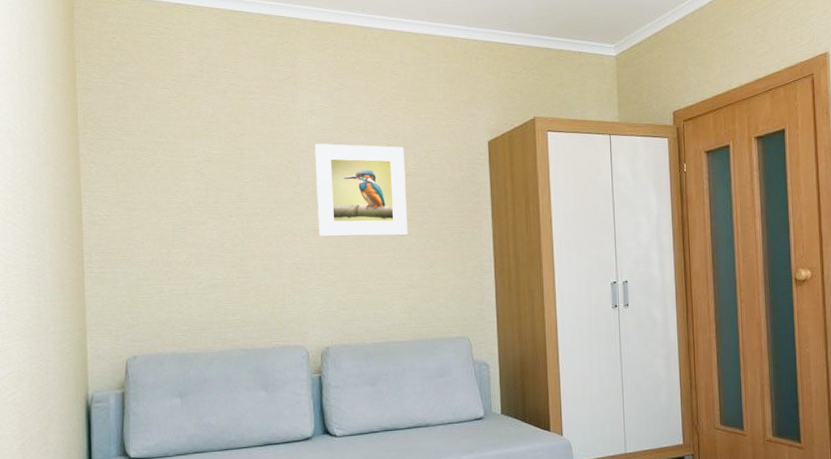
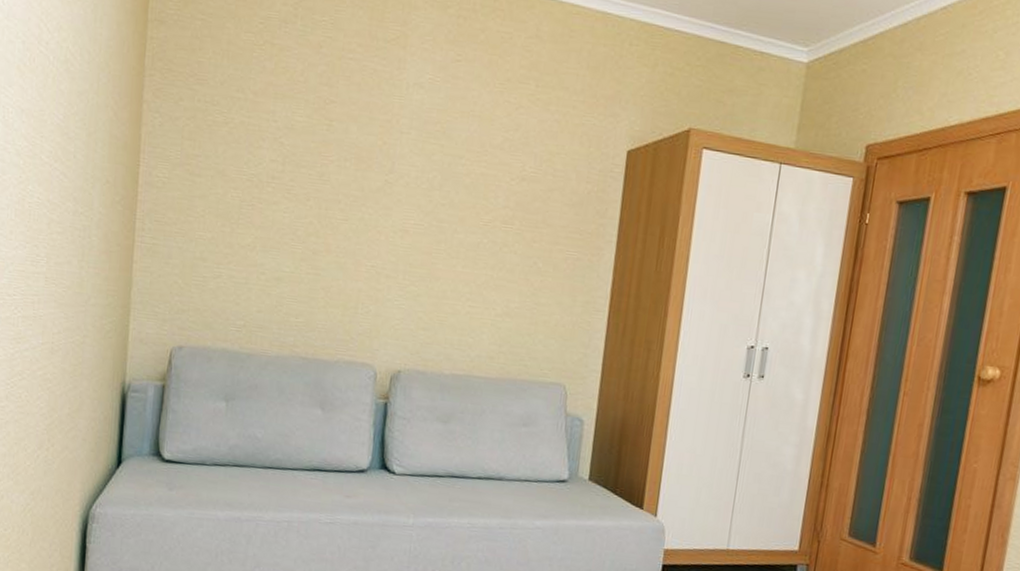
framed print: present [314,143,408,237] -> none [406,125,524,253]

